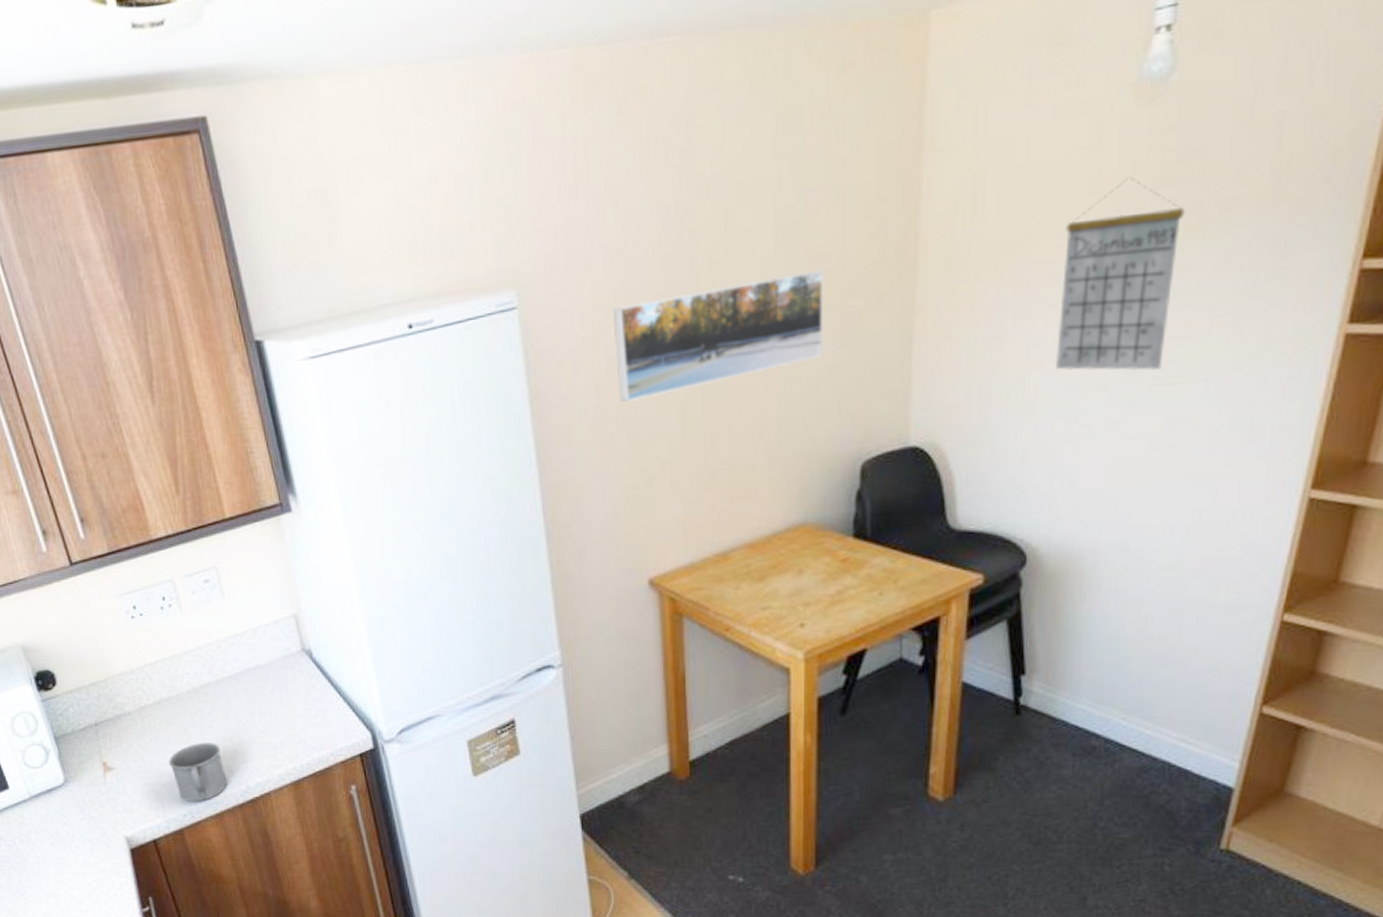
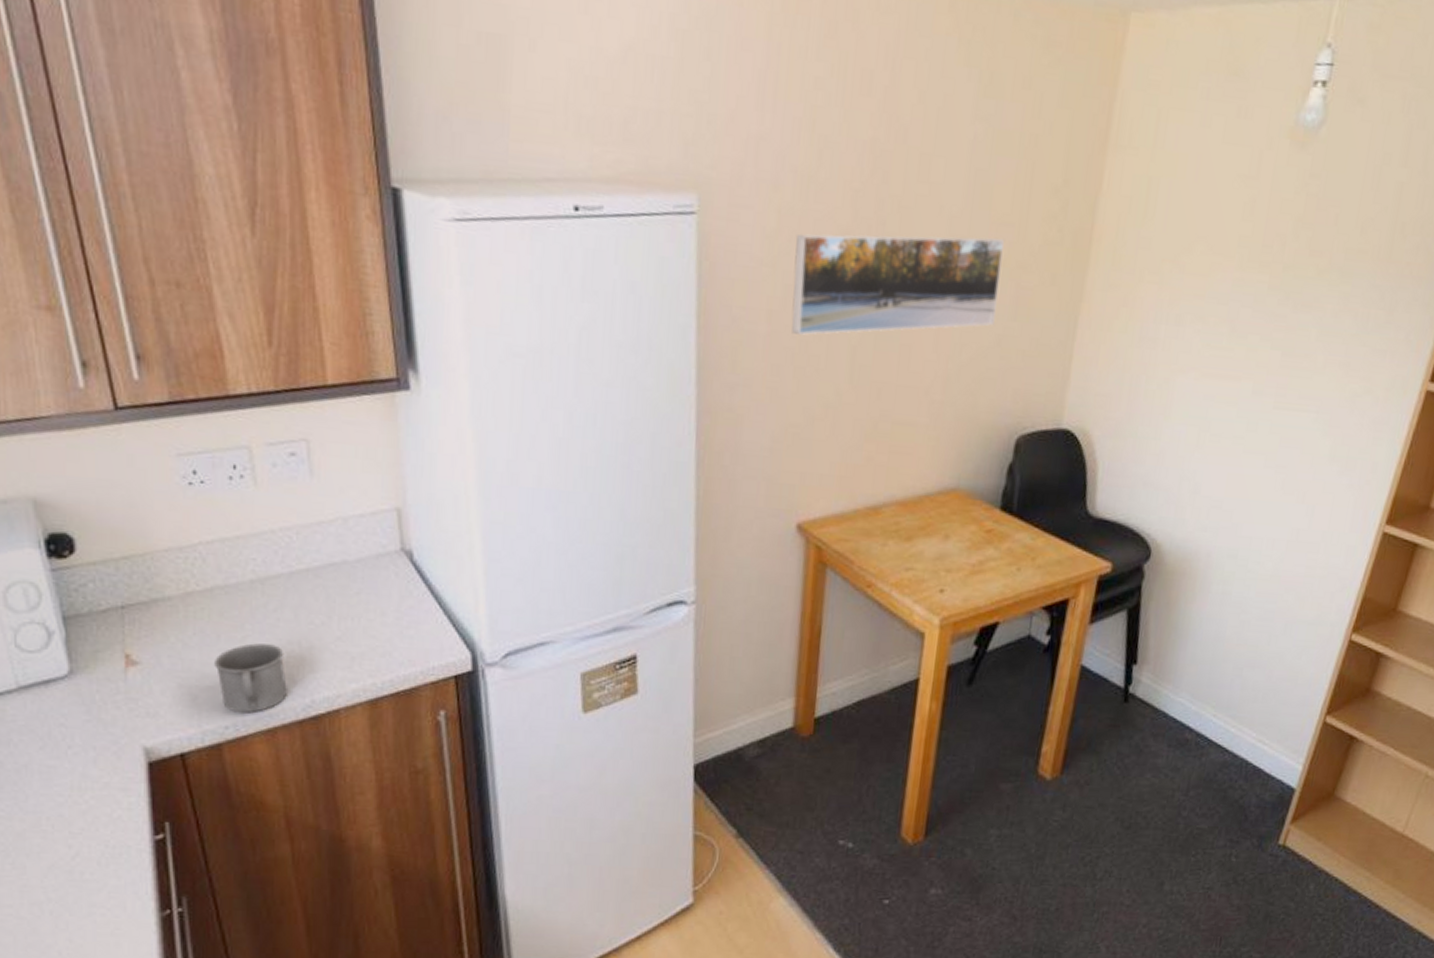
calendar: present [1054,177,1185,371] -> none [1196,212,1318,394]

